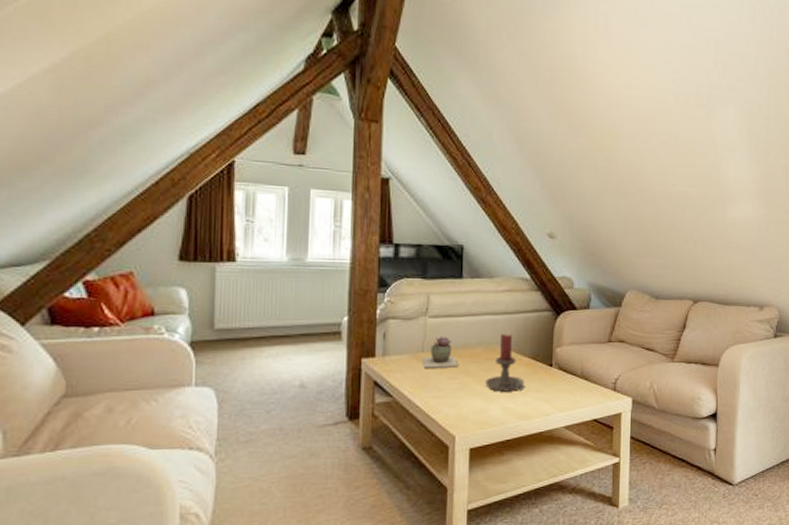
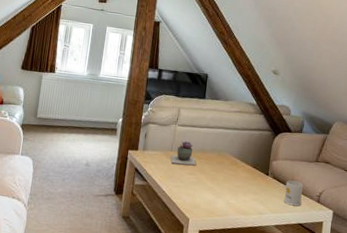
candle holder: present [485,334,525,392] -> none [215,145,246,192]
mug: none [573,369,595,399] -> present [284,180,303,207]

